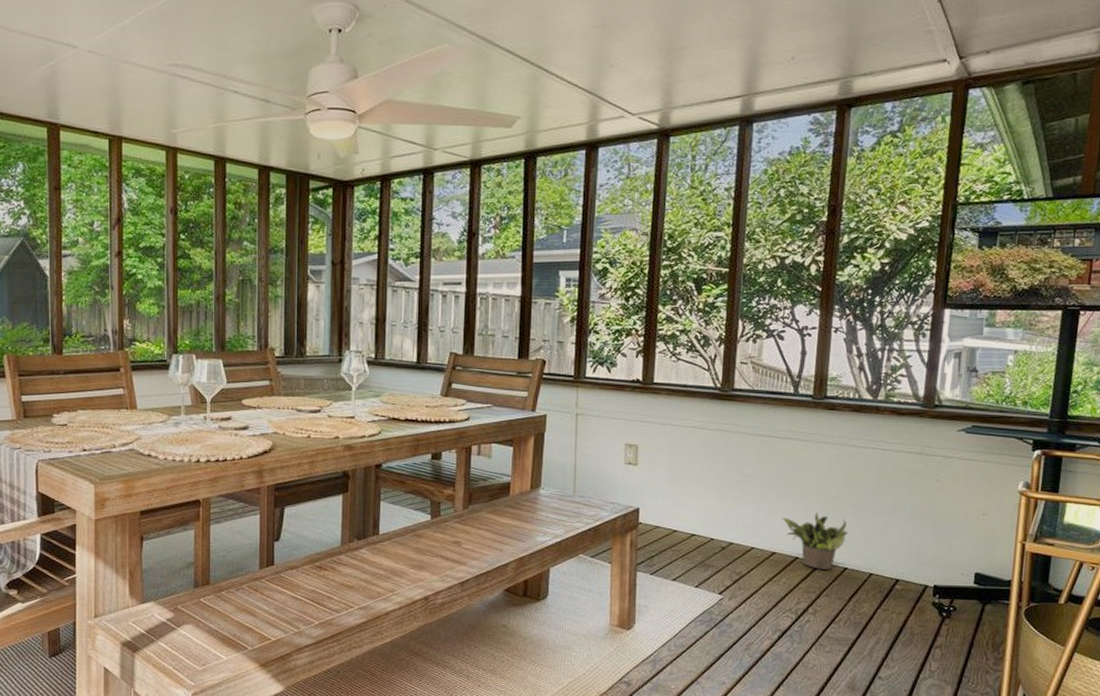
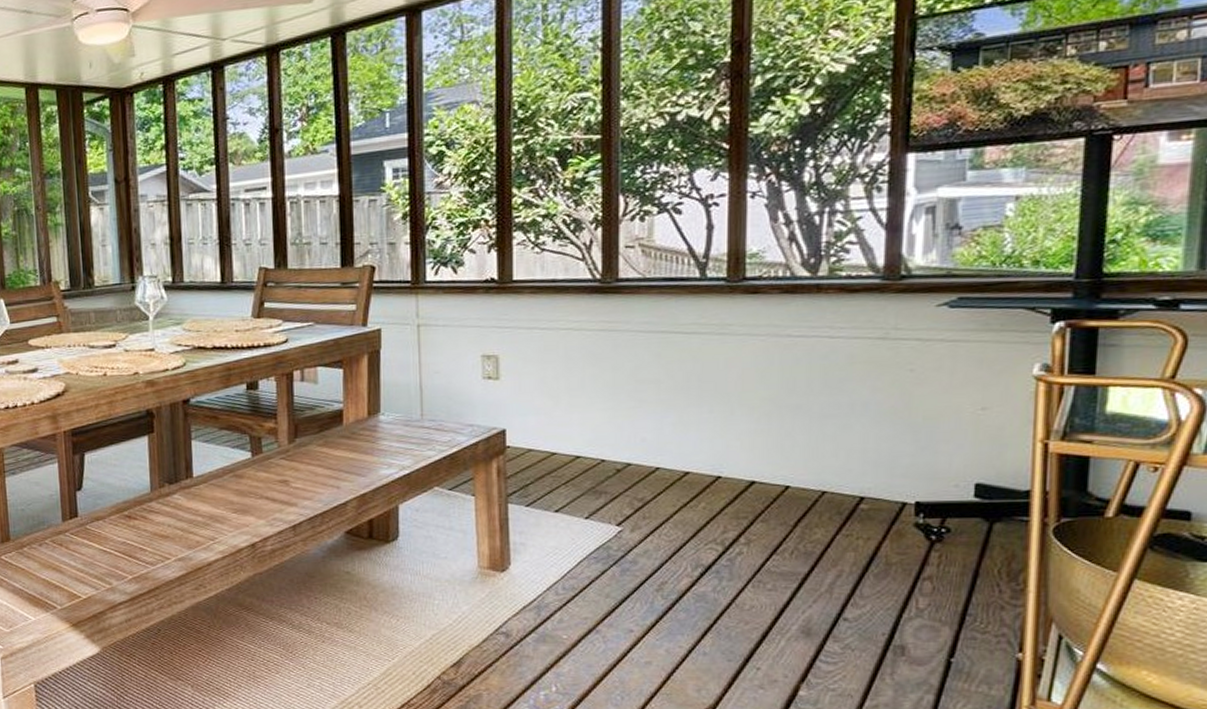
potted plant: present [782,511,848,569] -> none [695,419,788,490]

